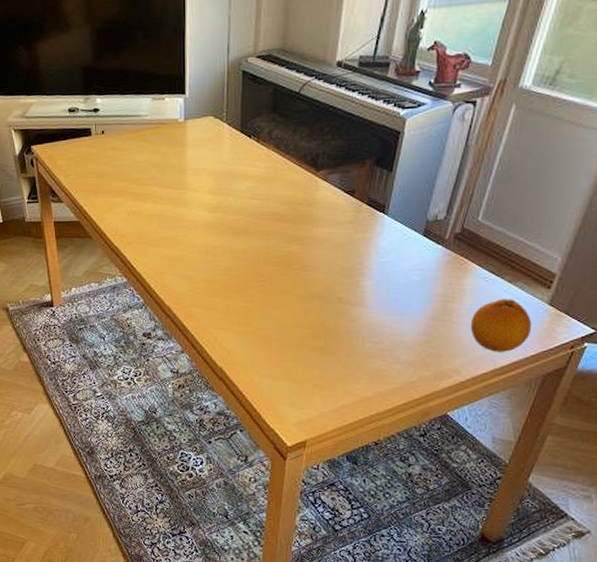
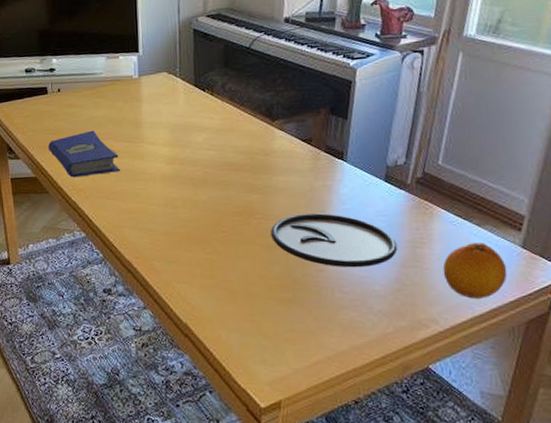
hardcover book: none [91,175,162,223] -> present [47,130,120,178]
plate: none [308,265,429,320] -> present [271,213,398,268]

